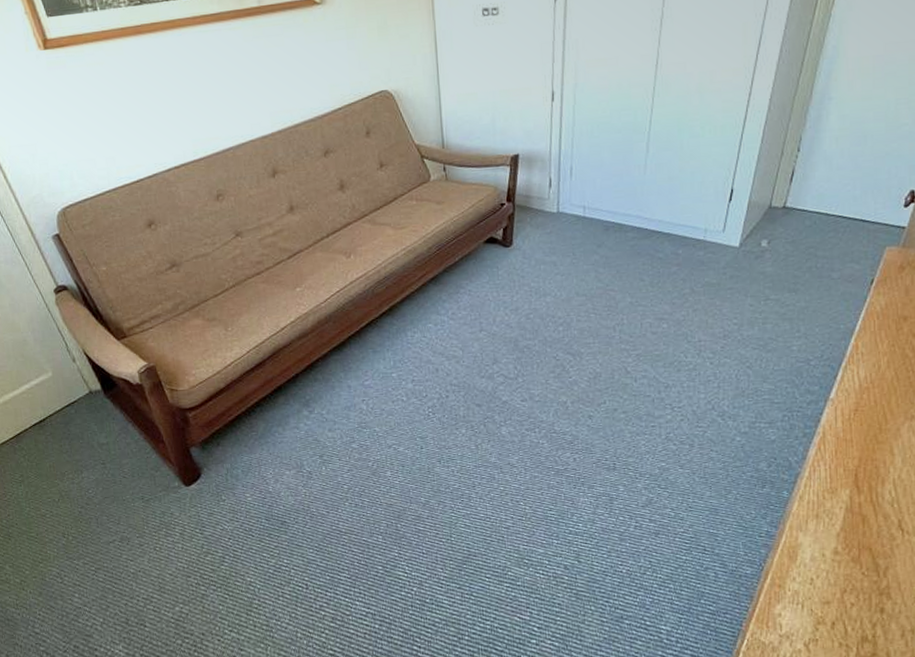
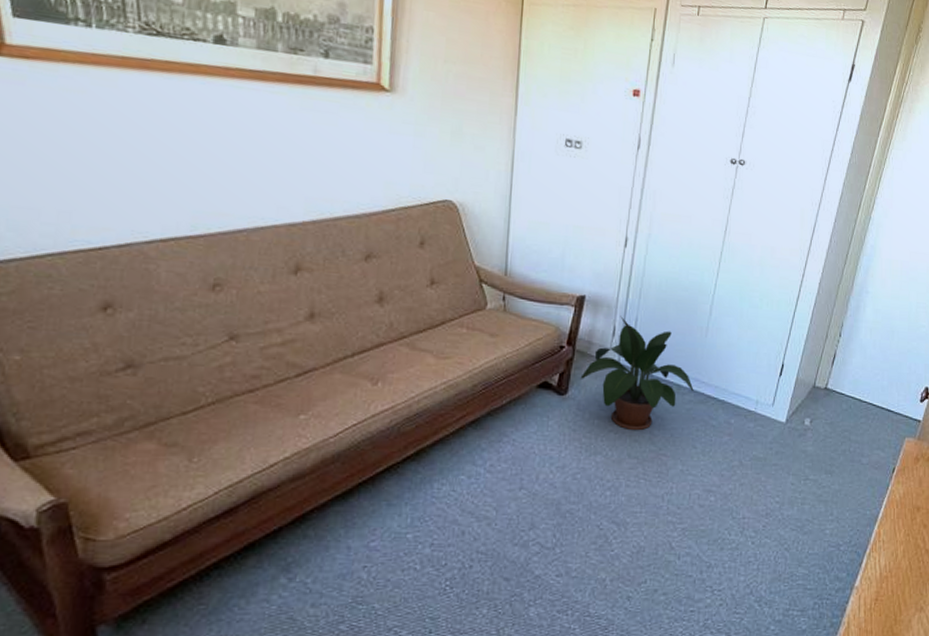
potted plant: none [523,167,637,271] -> present [580,316,694,431]

